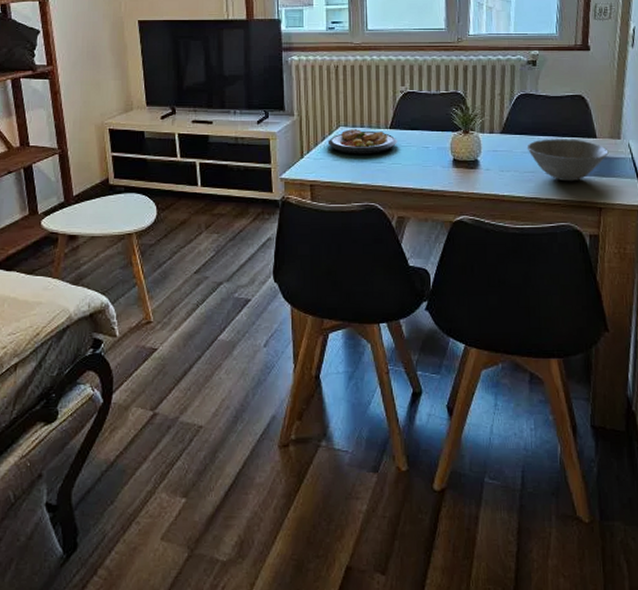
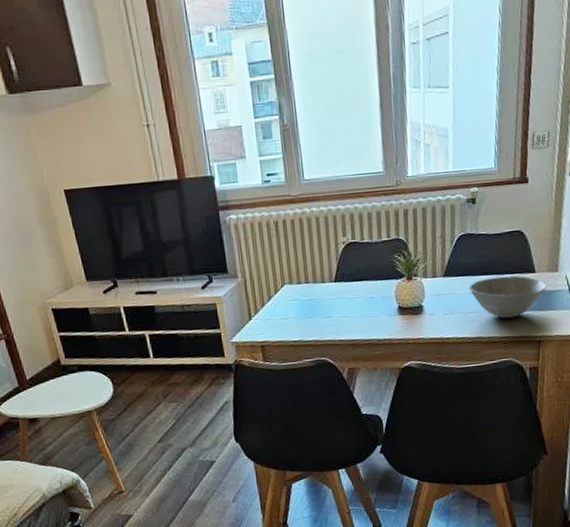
plate: present [327,129,397,155] -> none [274,285,343,312]

